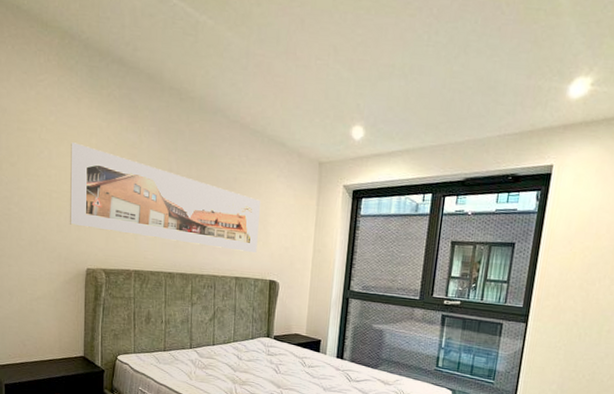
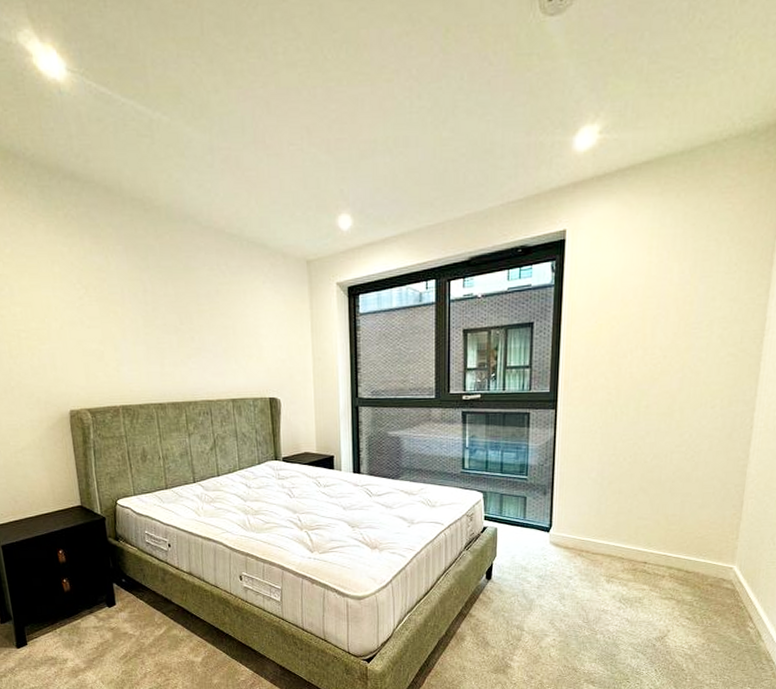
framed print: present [69,142,260,254] -> none [32,274,251,371]

